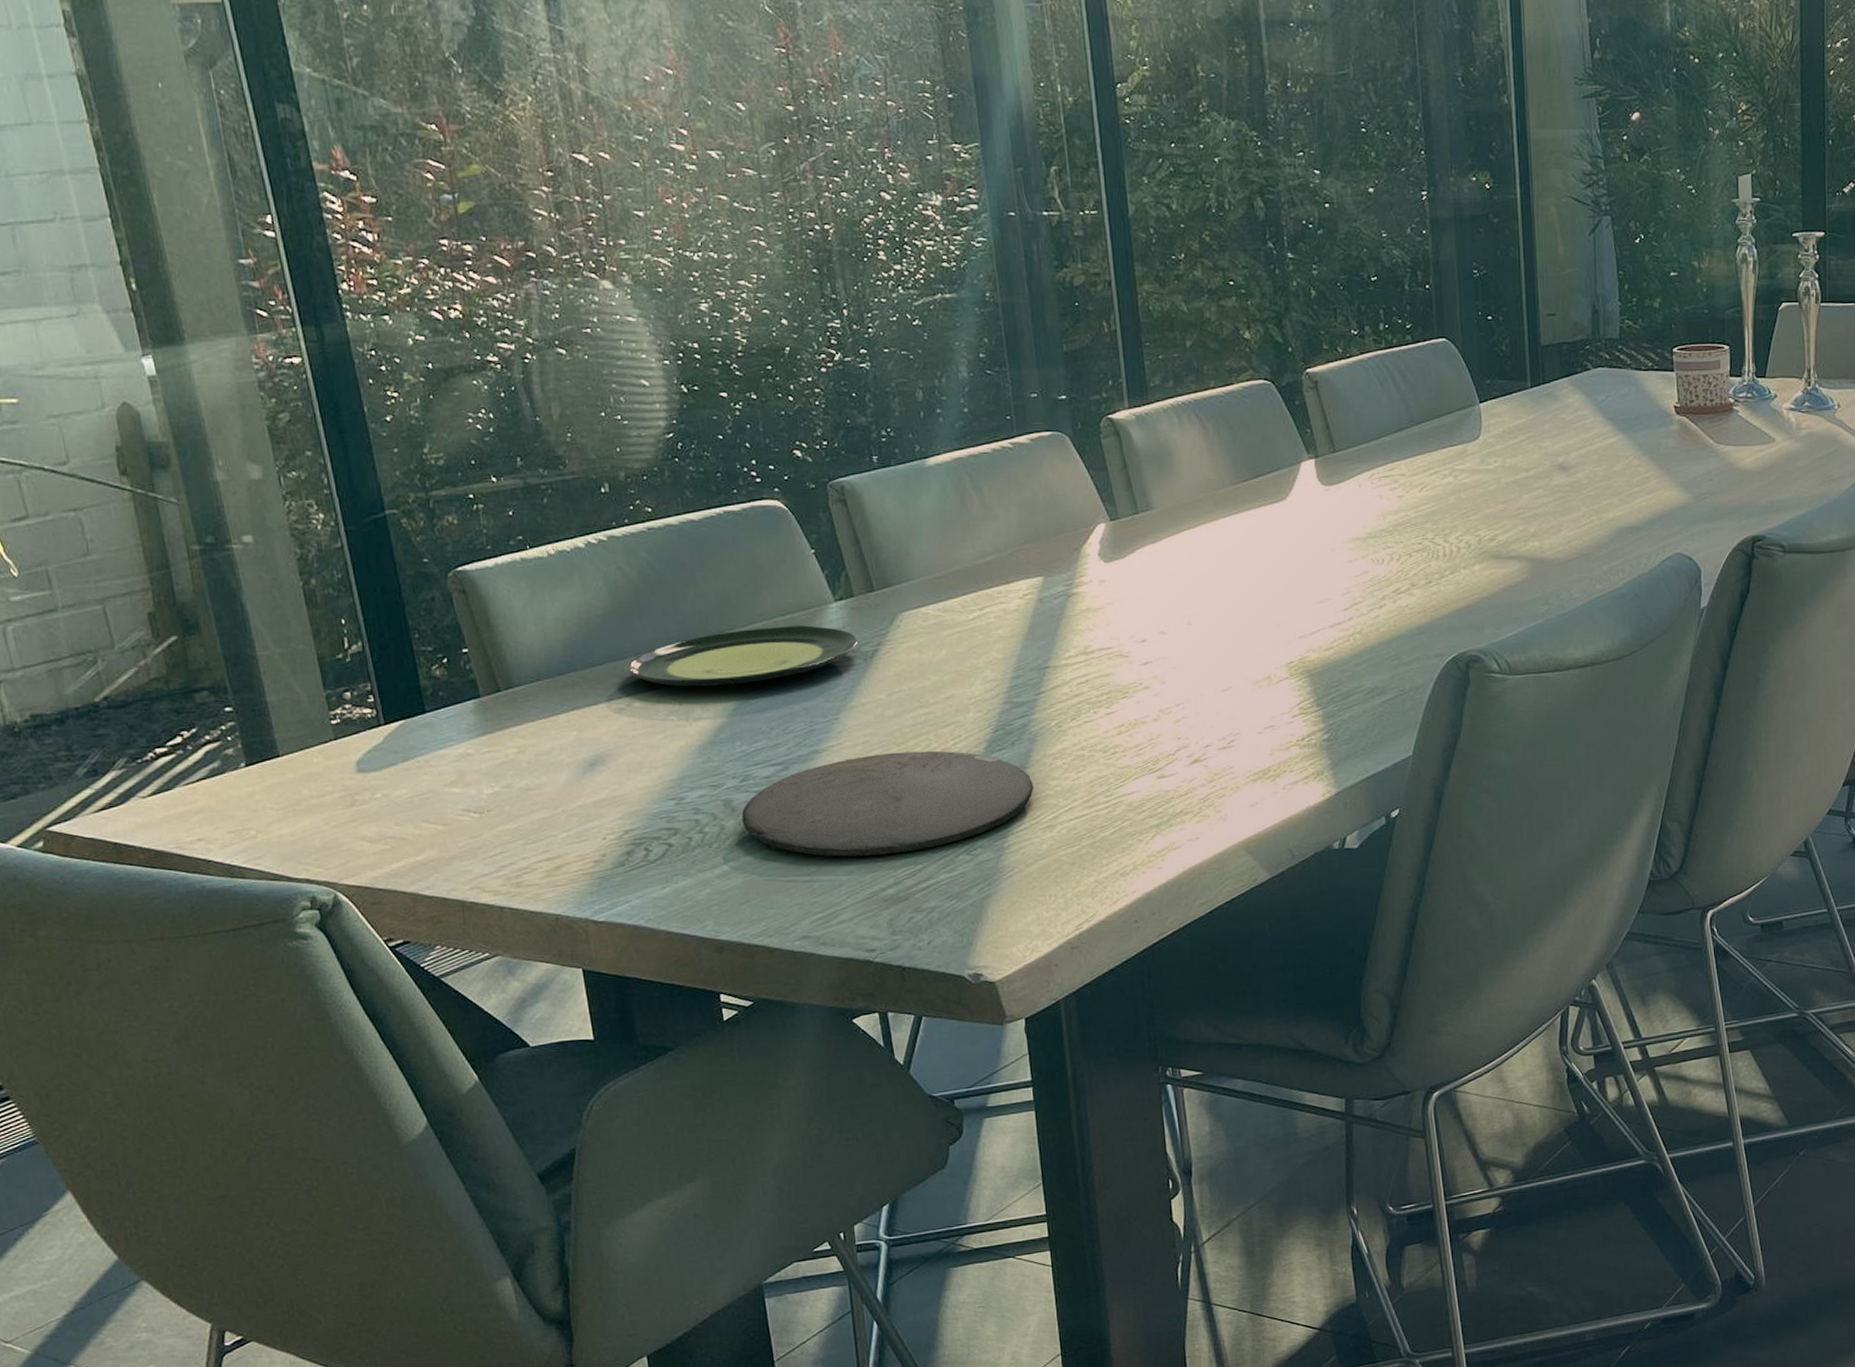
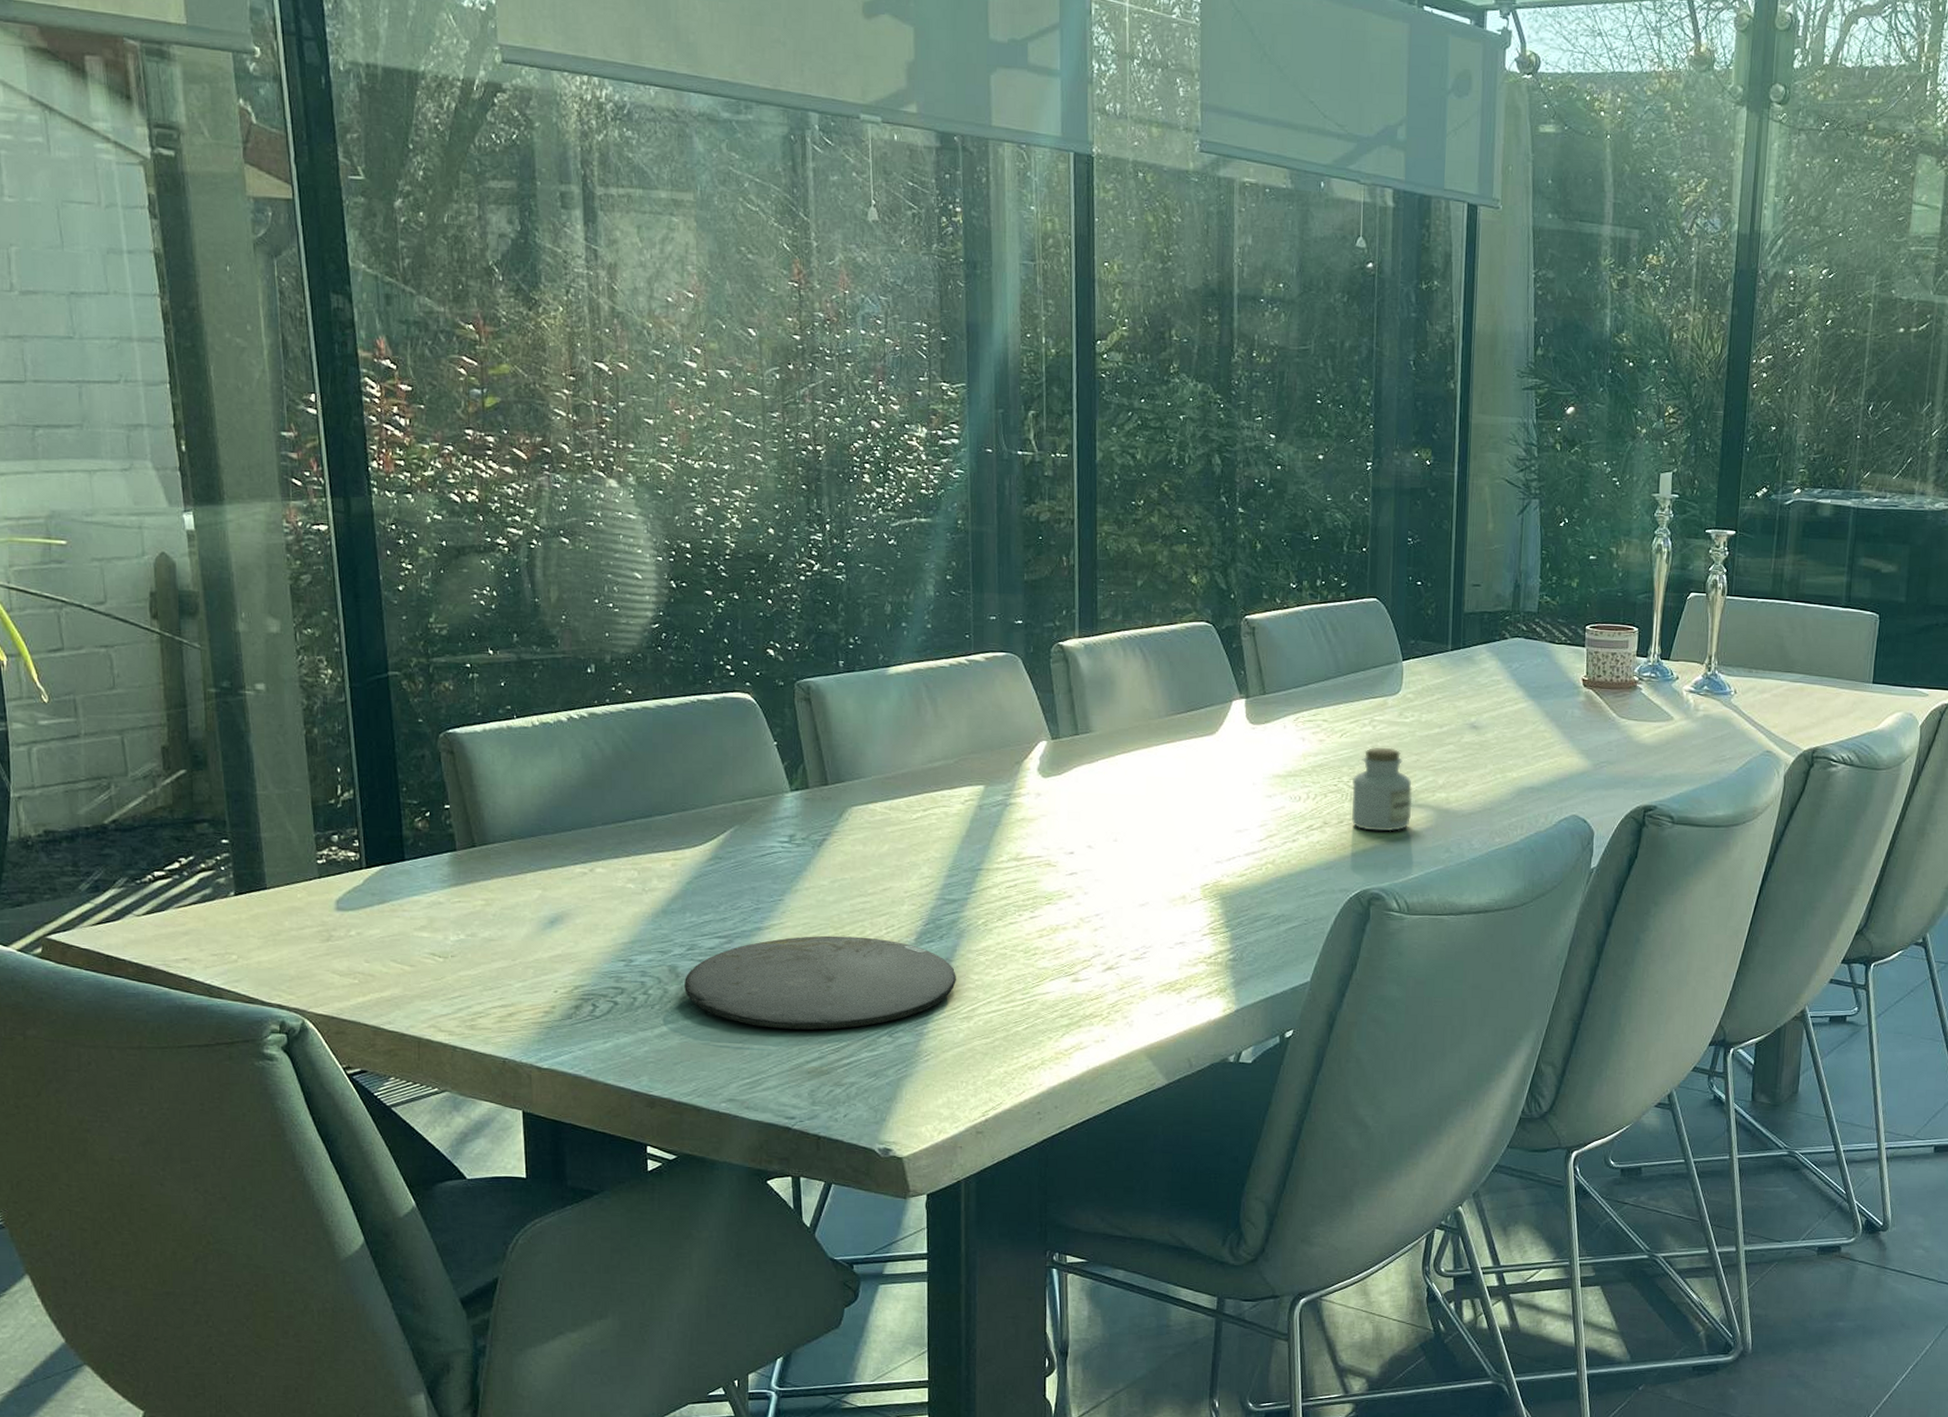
plate: present [625,625,859,687] -> none [592,809,809,860]
jar: none [1438,497,1505,589] -> present [1352,746,1413,832]

